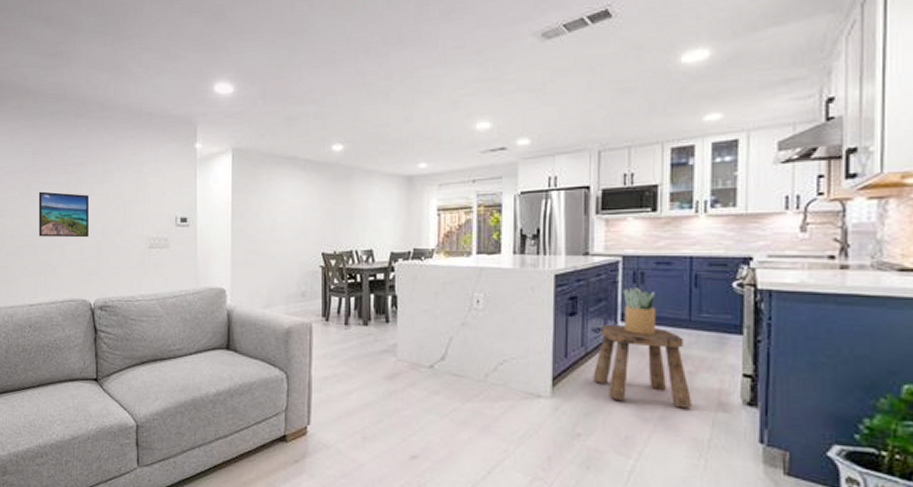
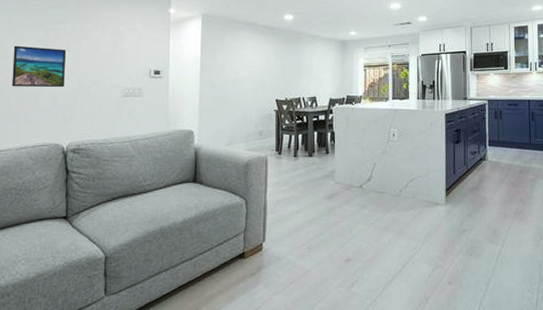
stool: present [593,324,692,409] -> none [472,148,534,205]
potted plant: present [623,286,657,335] -> none [489,121,510,155]

